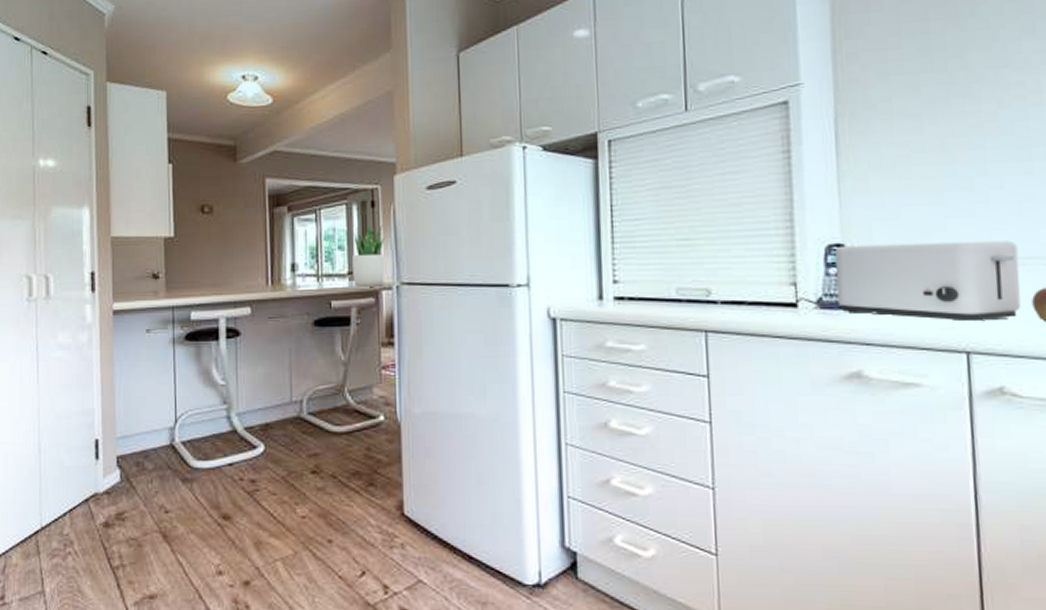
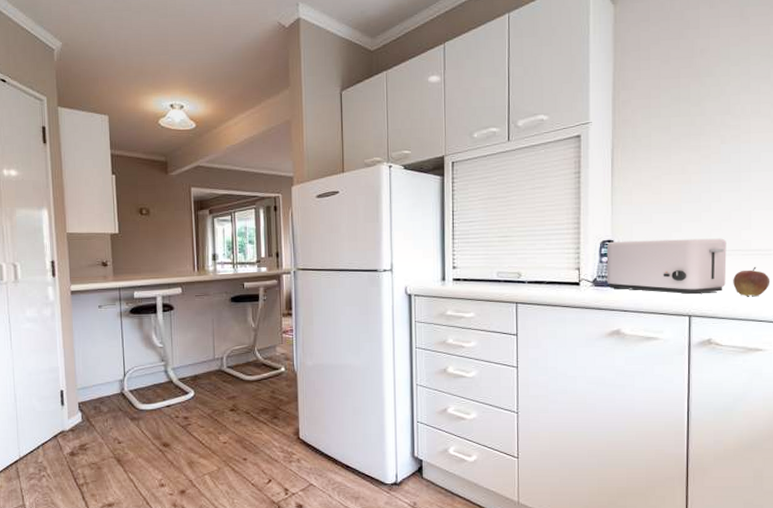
planter: present [352,224,386,288] -> none [260,224,285,273]

